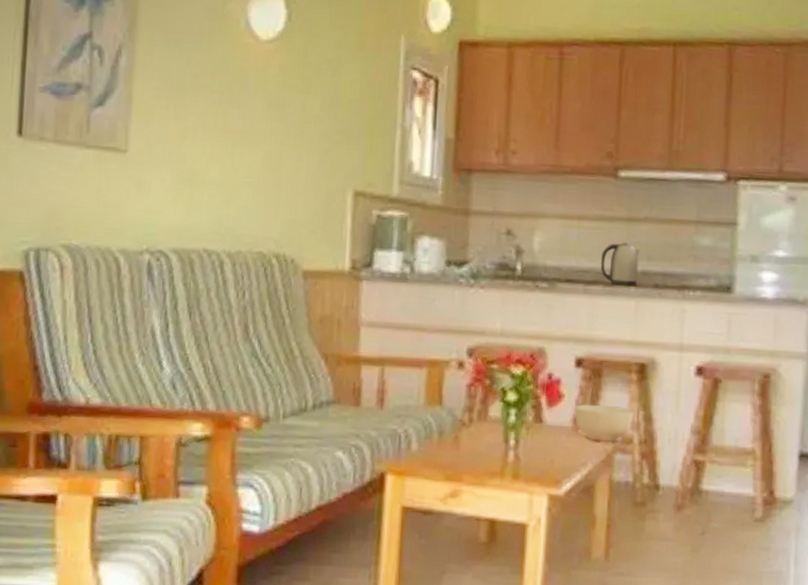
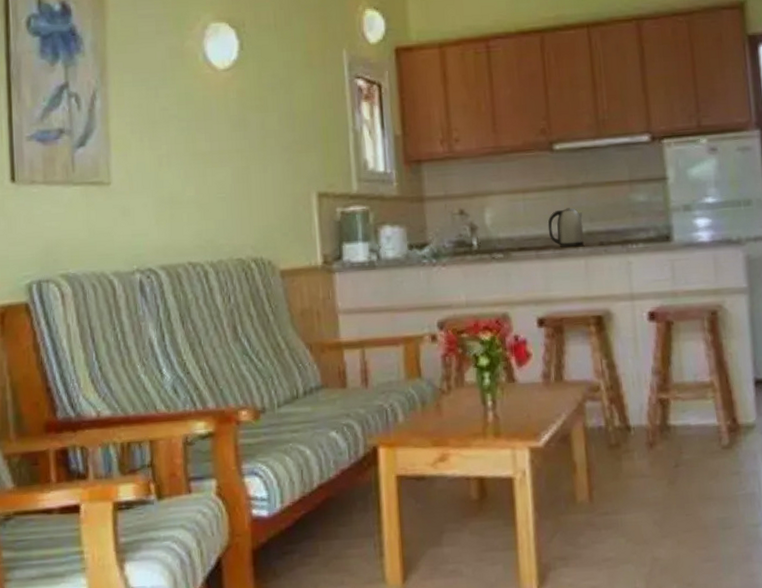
bowl: present [574,404,634,442] -> none [542,357,598,393]

